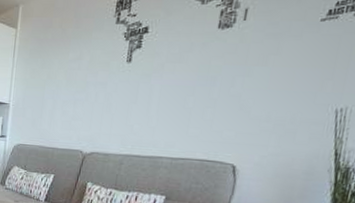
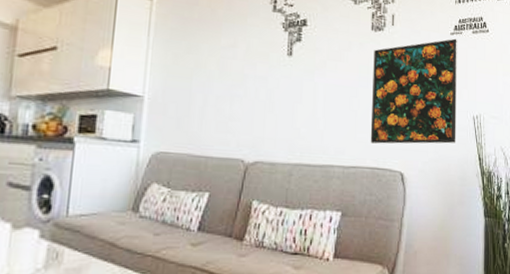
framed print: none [202,25,330,139] -> present [370,38,457,144]

